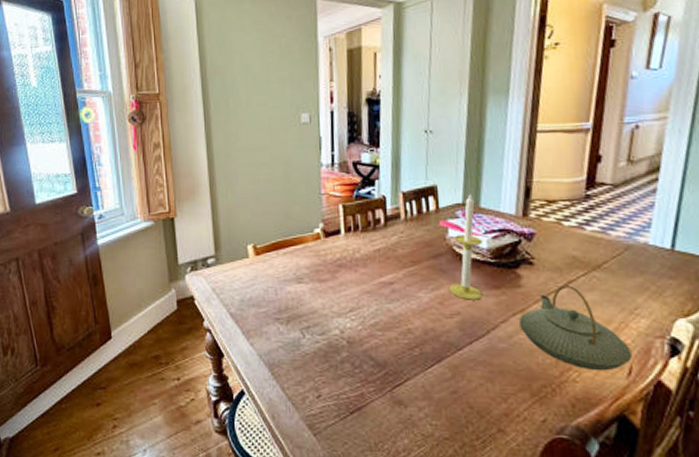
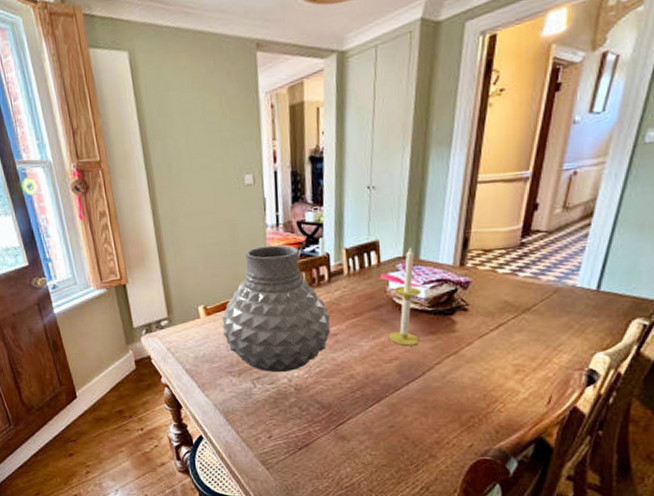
vase: none [272,185,387,323] -> present [222,244,331,373]
teapot: present [518,285,632,371] -> none [451,328,552,402]

